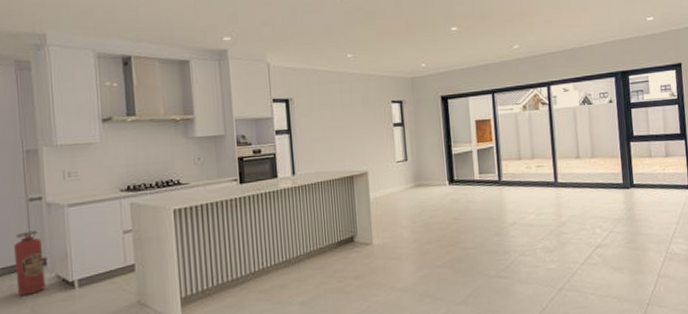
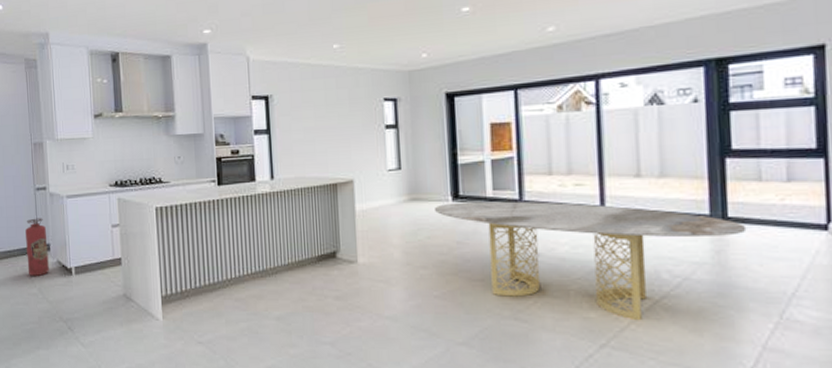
dining table: none [435,180,645,267] -> present [435,201,747,321]

